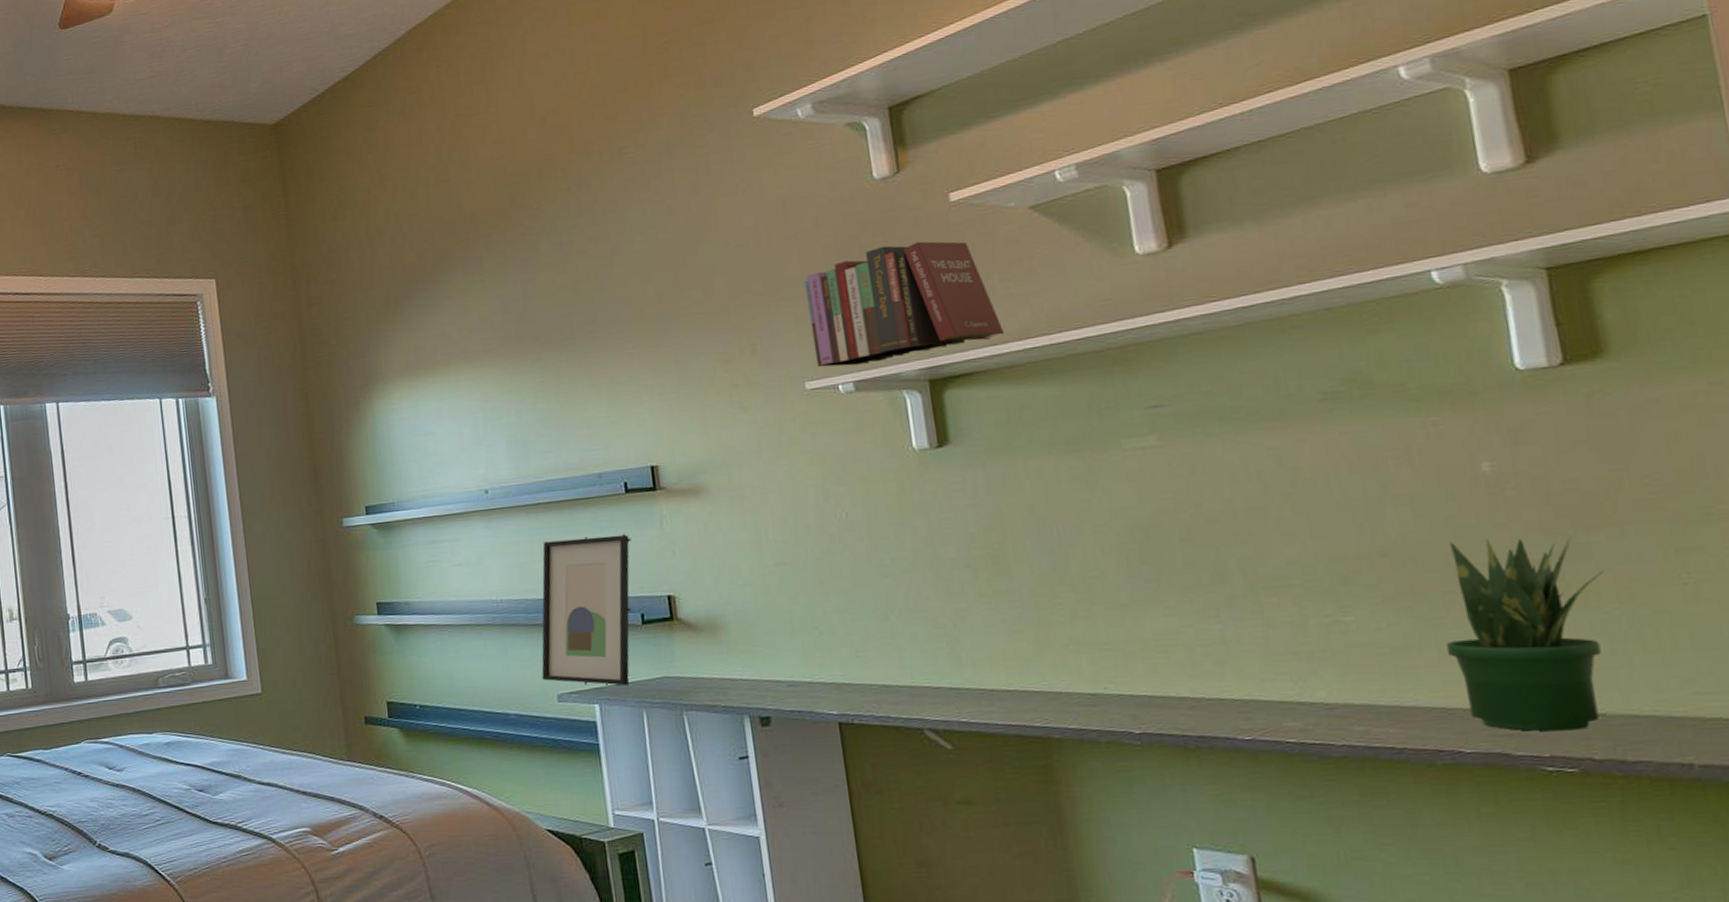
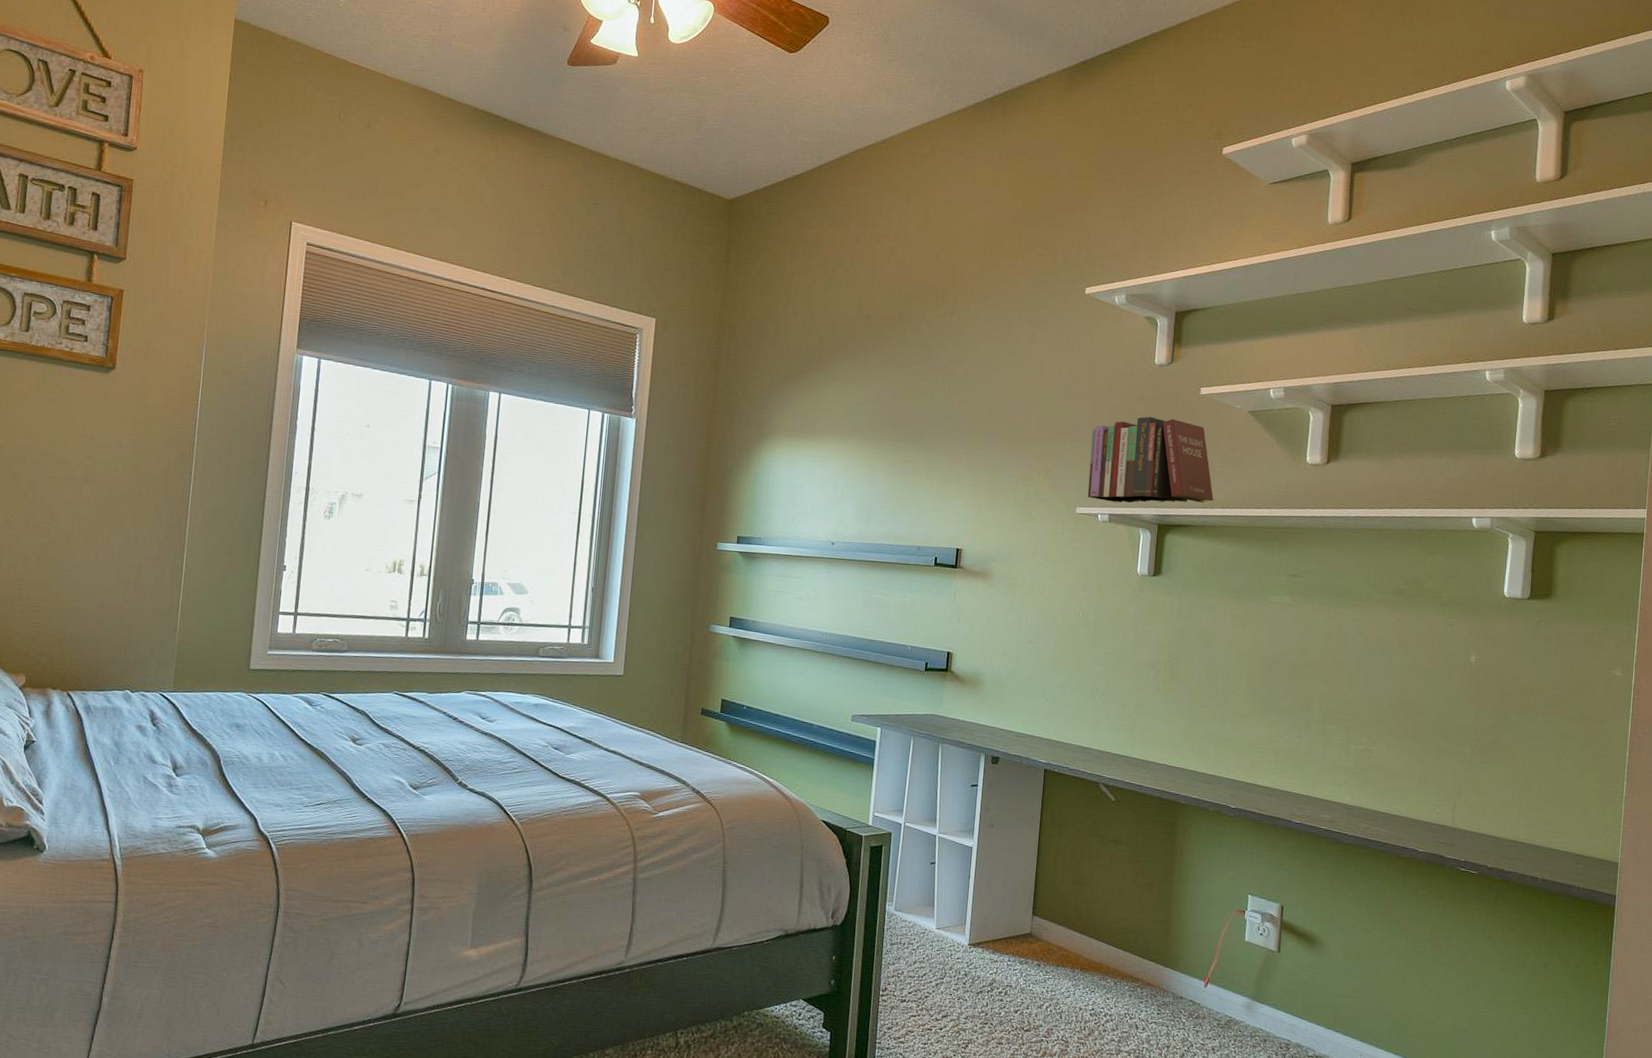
picture frame: present [541,533,631,686] -> none [844,592,931,716]
planter: present [1445,535,1604,732] -> none [1424,706,1520,846]

